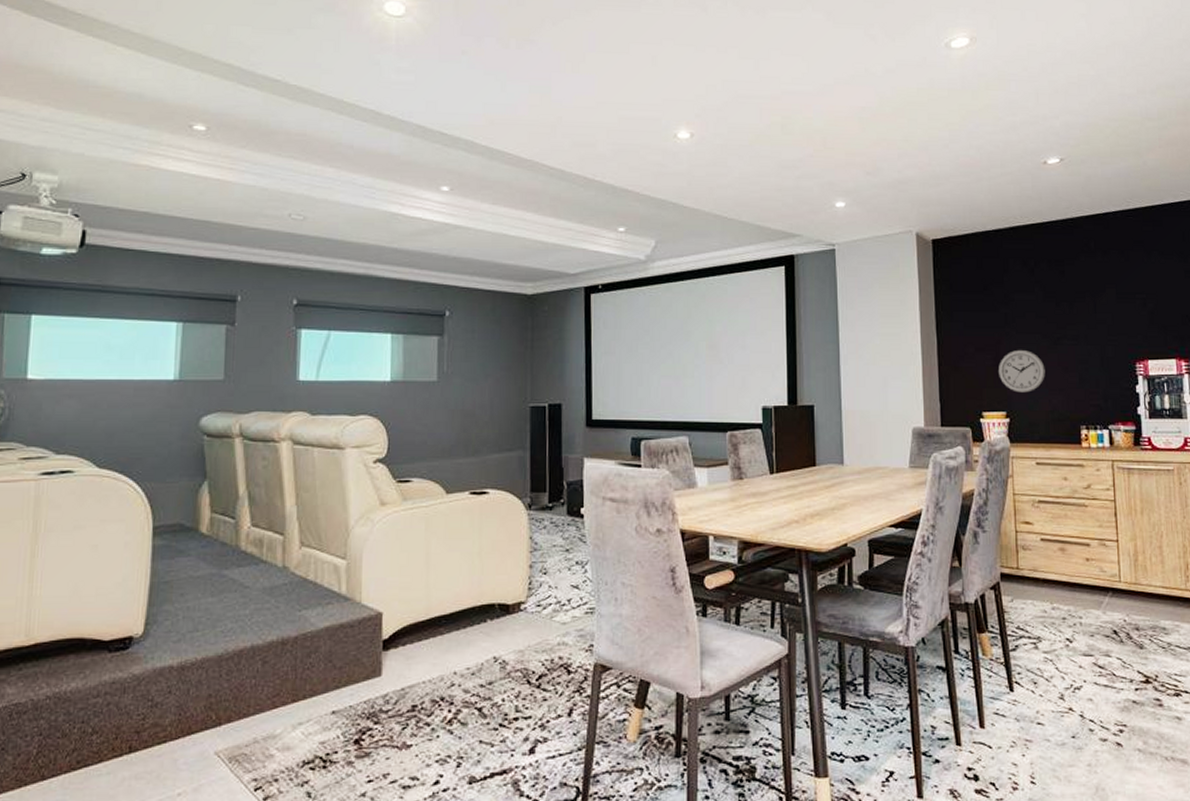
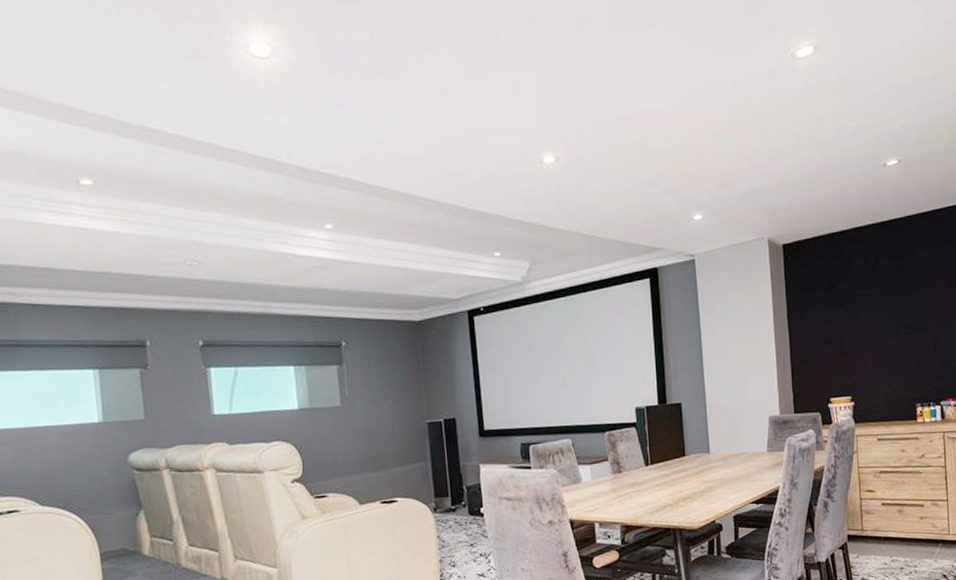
wall clock: present [998,349,1045,393] -> none [844,339,885,379]

